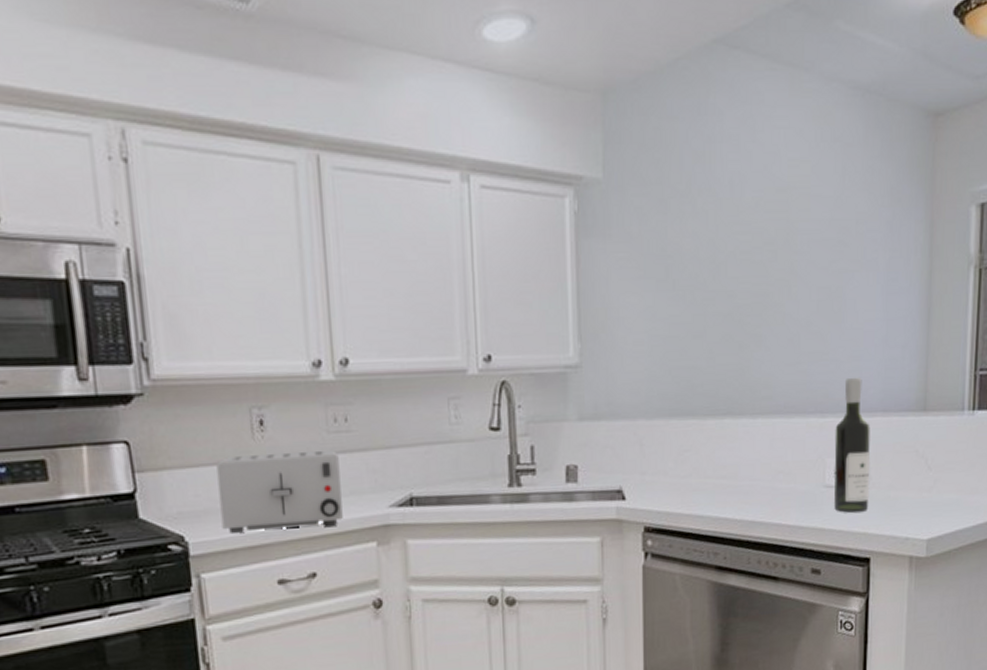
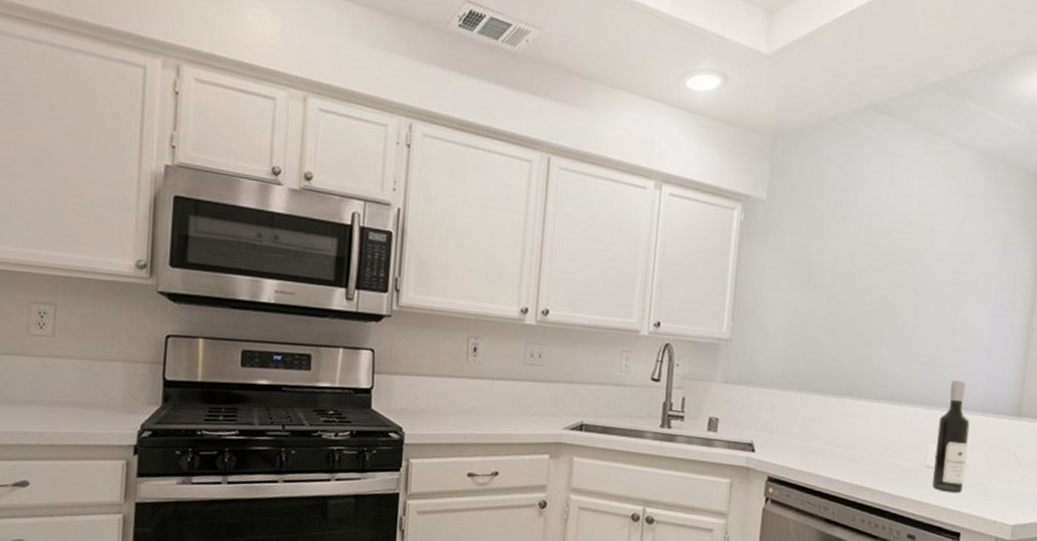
toaster: present [216,451,343,535] -> none [432,372,530,437]

